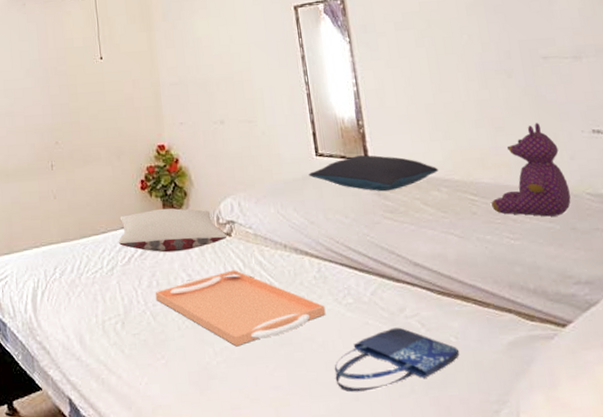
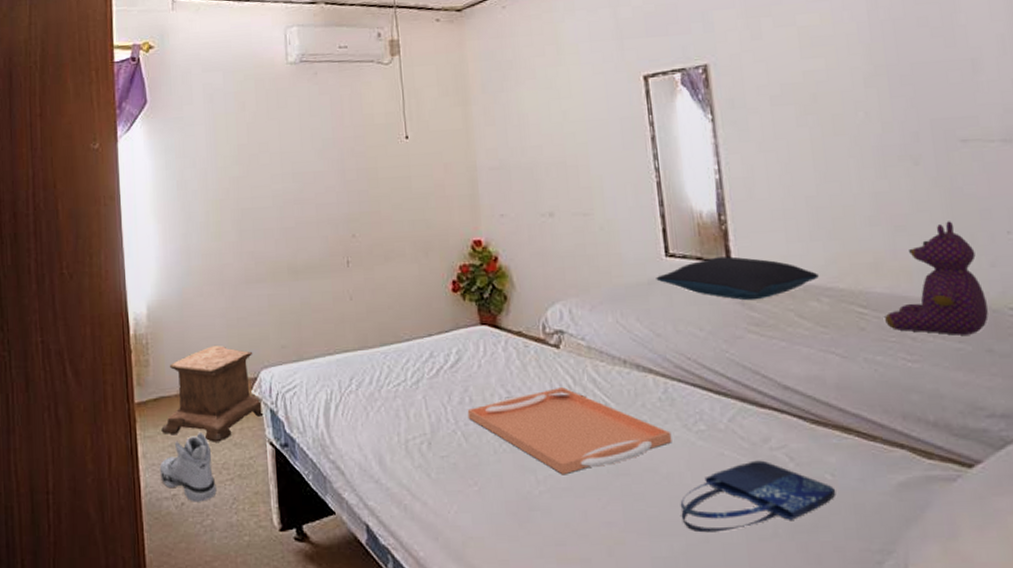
pillow: present [118,208,227,253] -> none [425,313,555,365]

